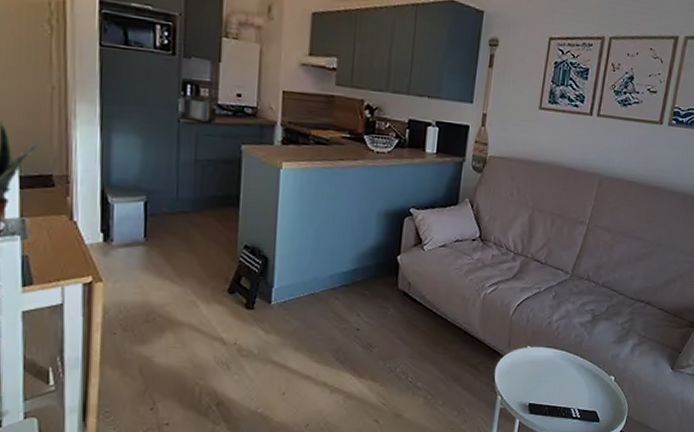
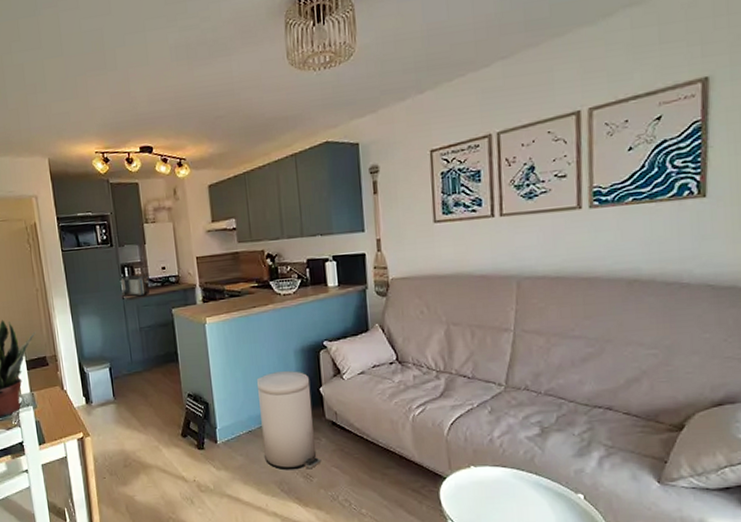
pedal bin: none [324,233,389,339] -> present [256,371,322,470]

